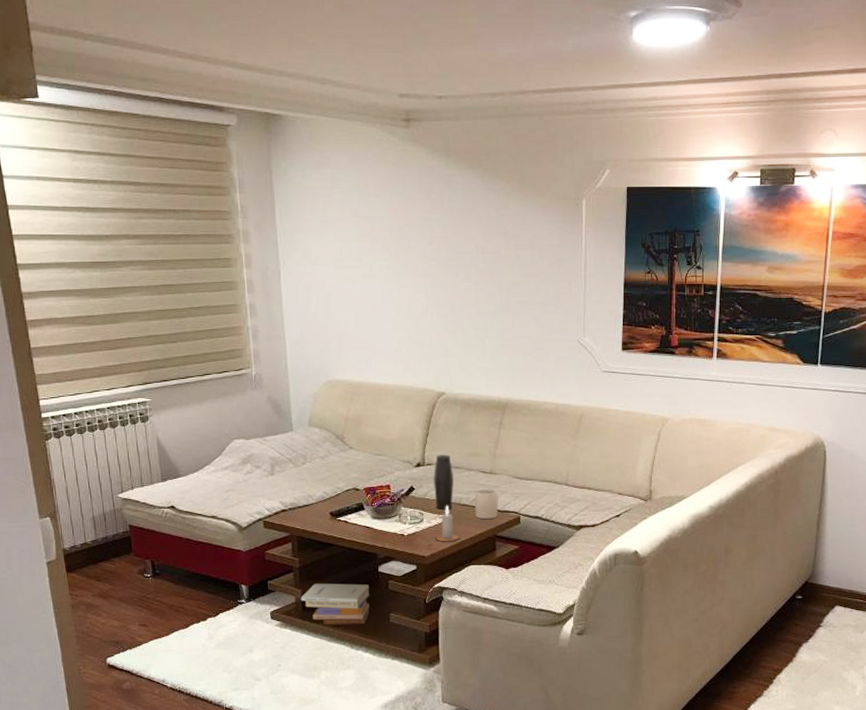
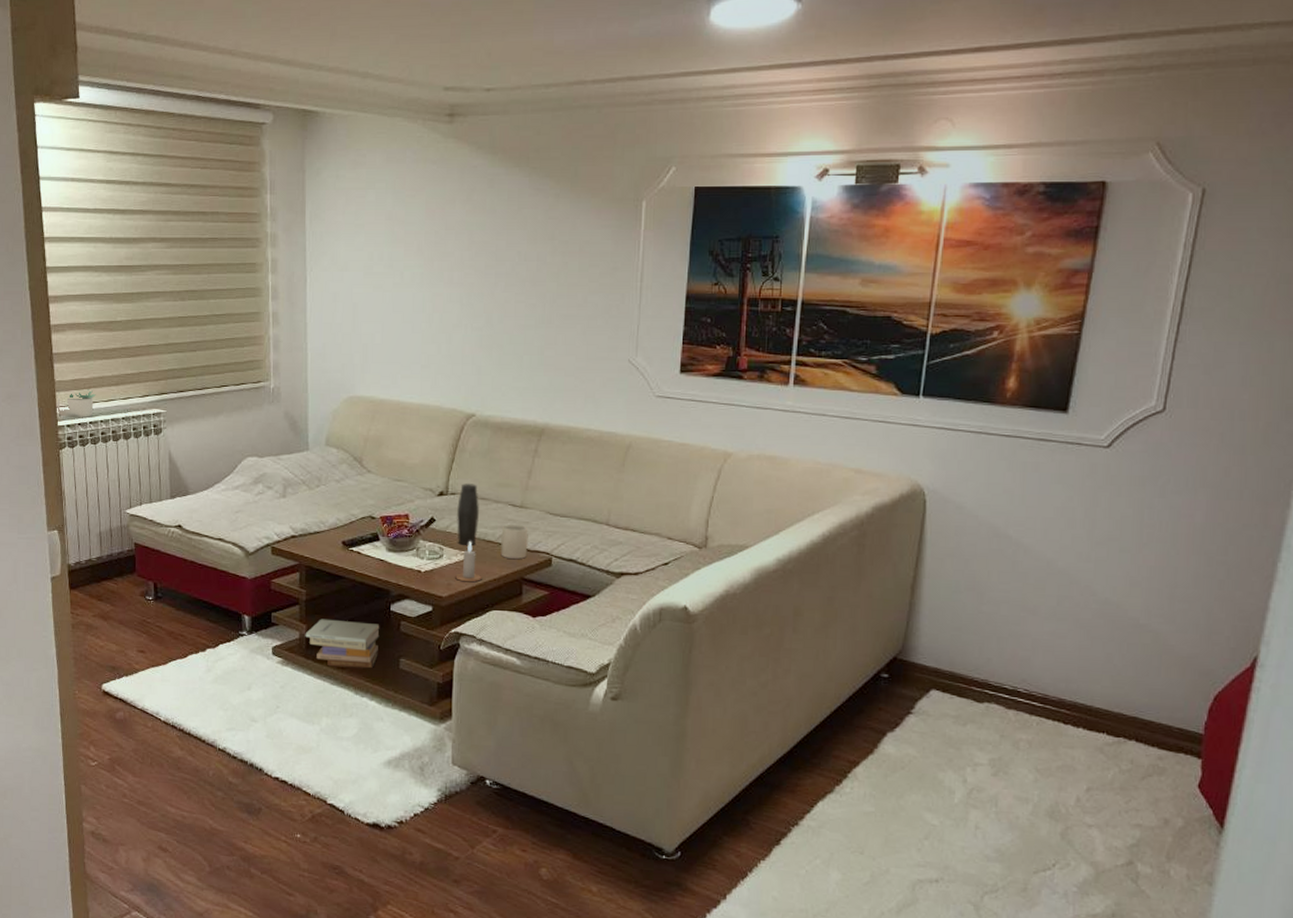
succulent plant: none [39,381,79,410] -> present [57,389,96,419]

